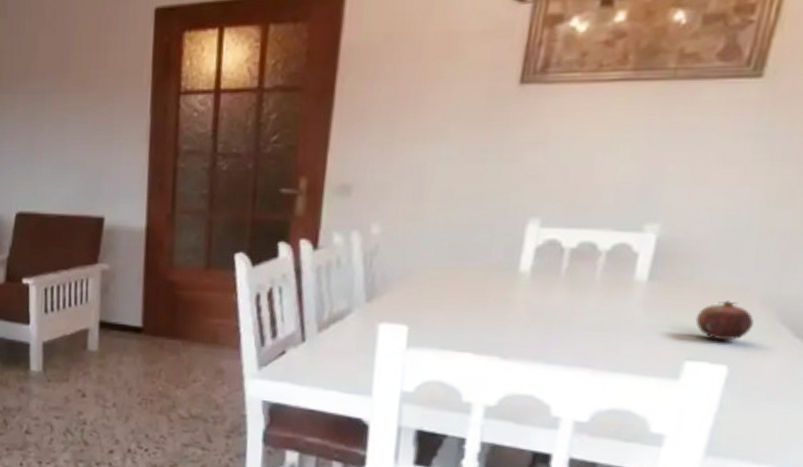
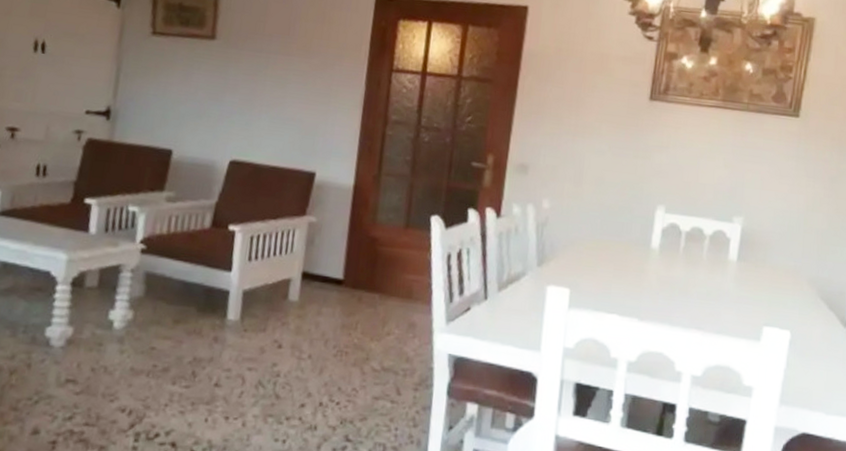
fruit: present [695,300,754,340] -> none [768,279,804,311]

